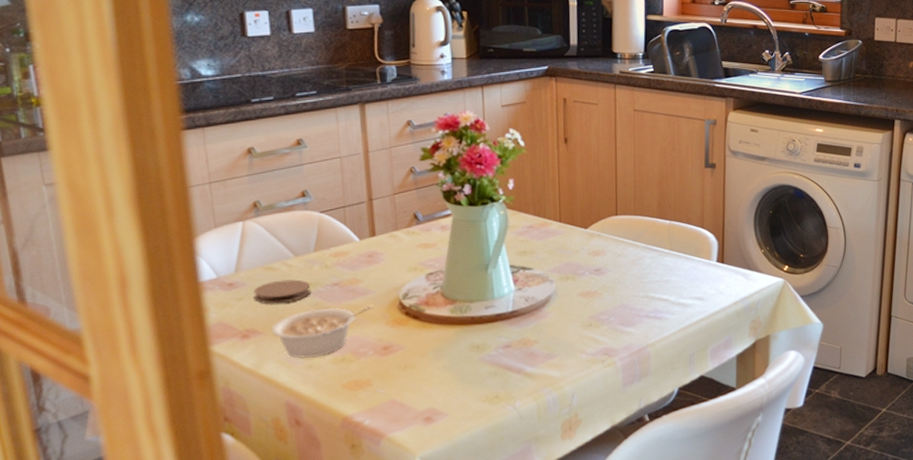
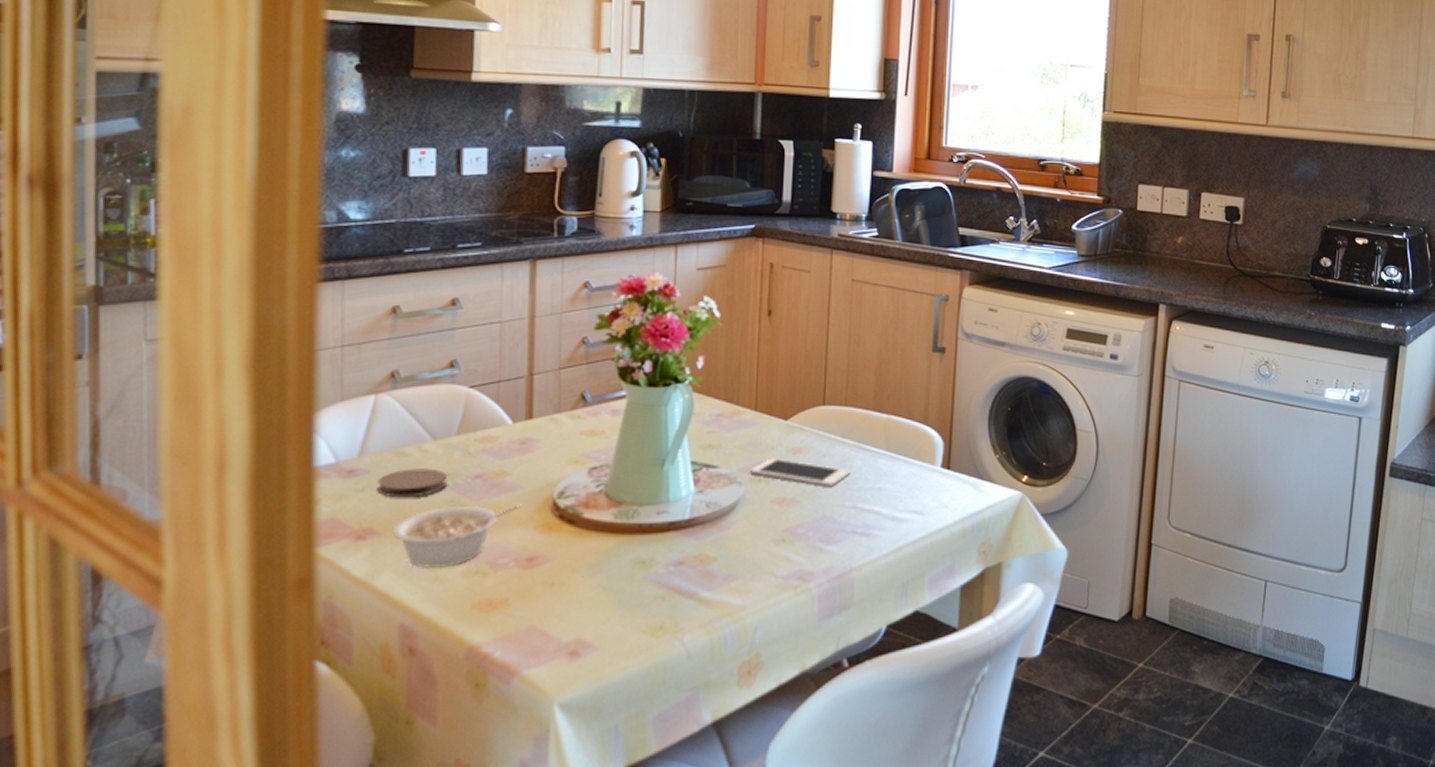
cell phone: none [559,260,642,281] -> present [750,458,850,487]

